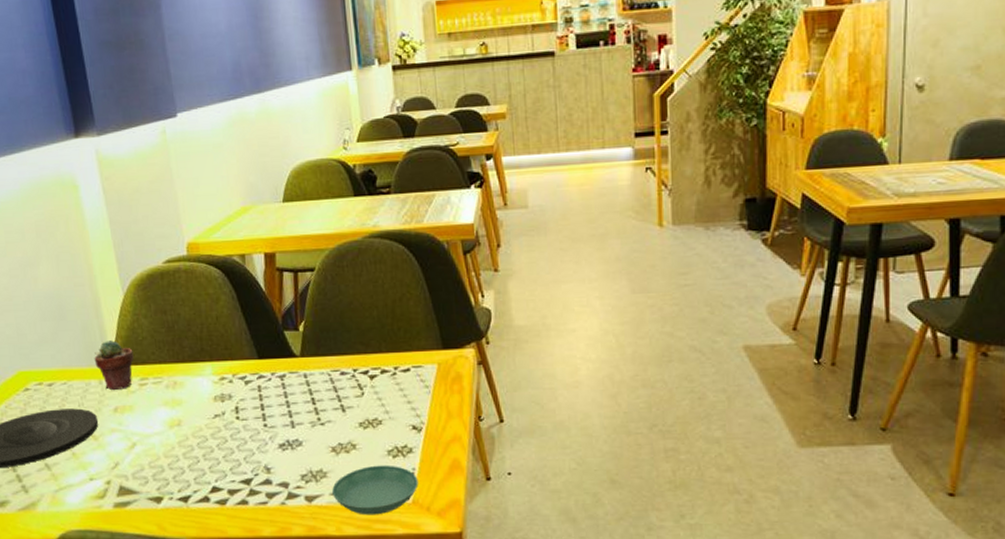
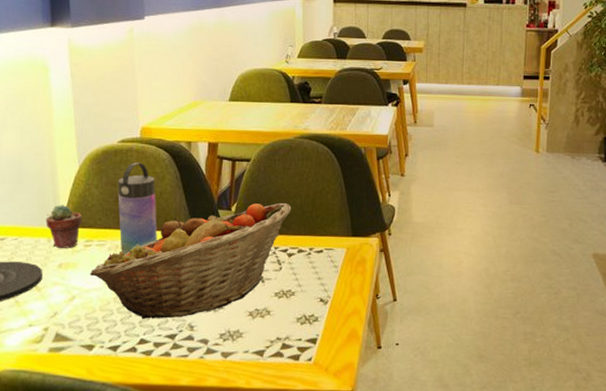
fruit basket: none [148,315,368,463] -> present [89,202,292,319]
water bottle: none [167,284,219,391] -> present [117,162,157,254]
saucer: present [332,465,419,515] -> none [246,329,320,372]

